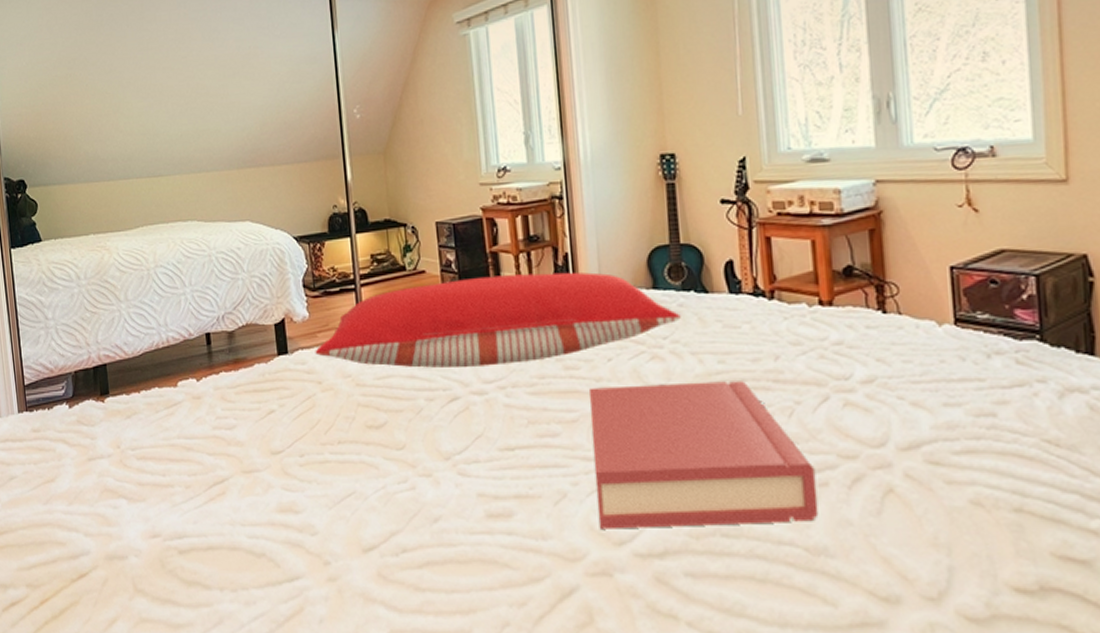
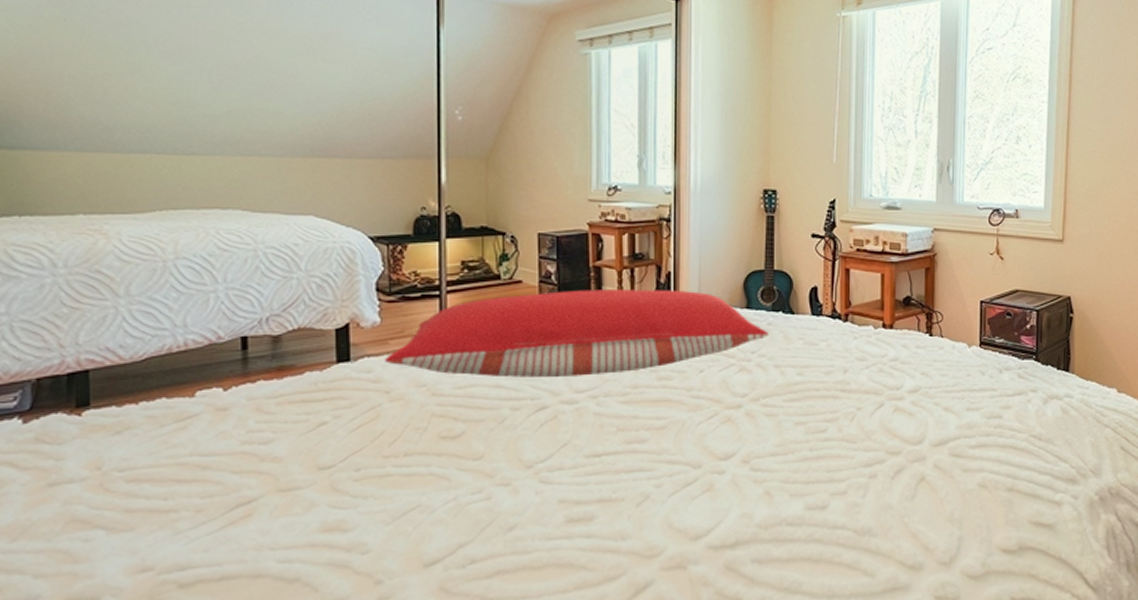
hardback book: present [589,381,819,529] -> none [678,390,868,526]

